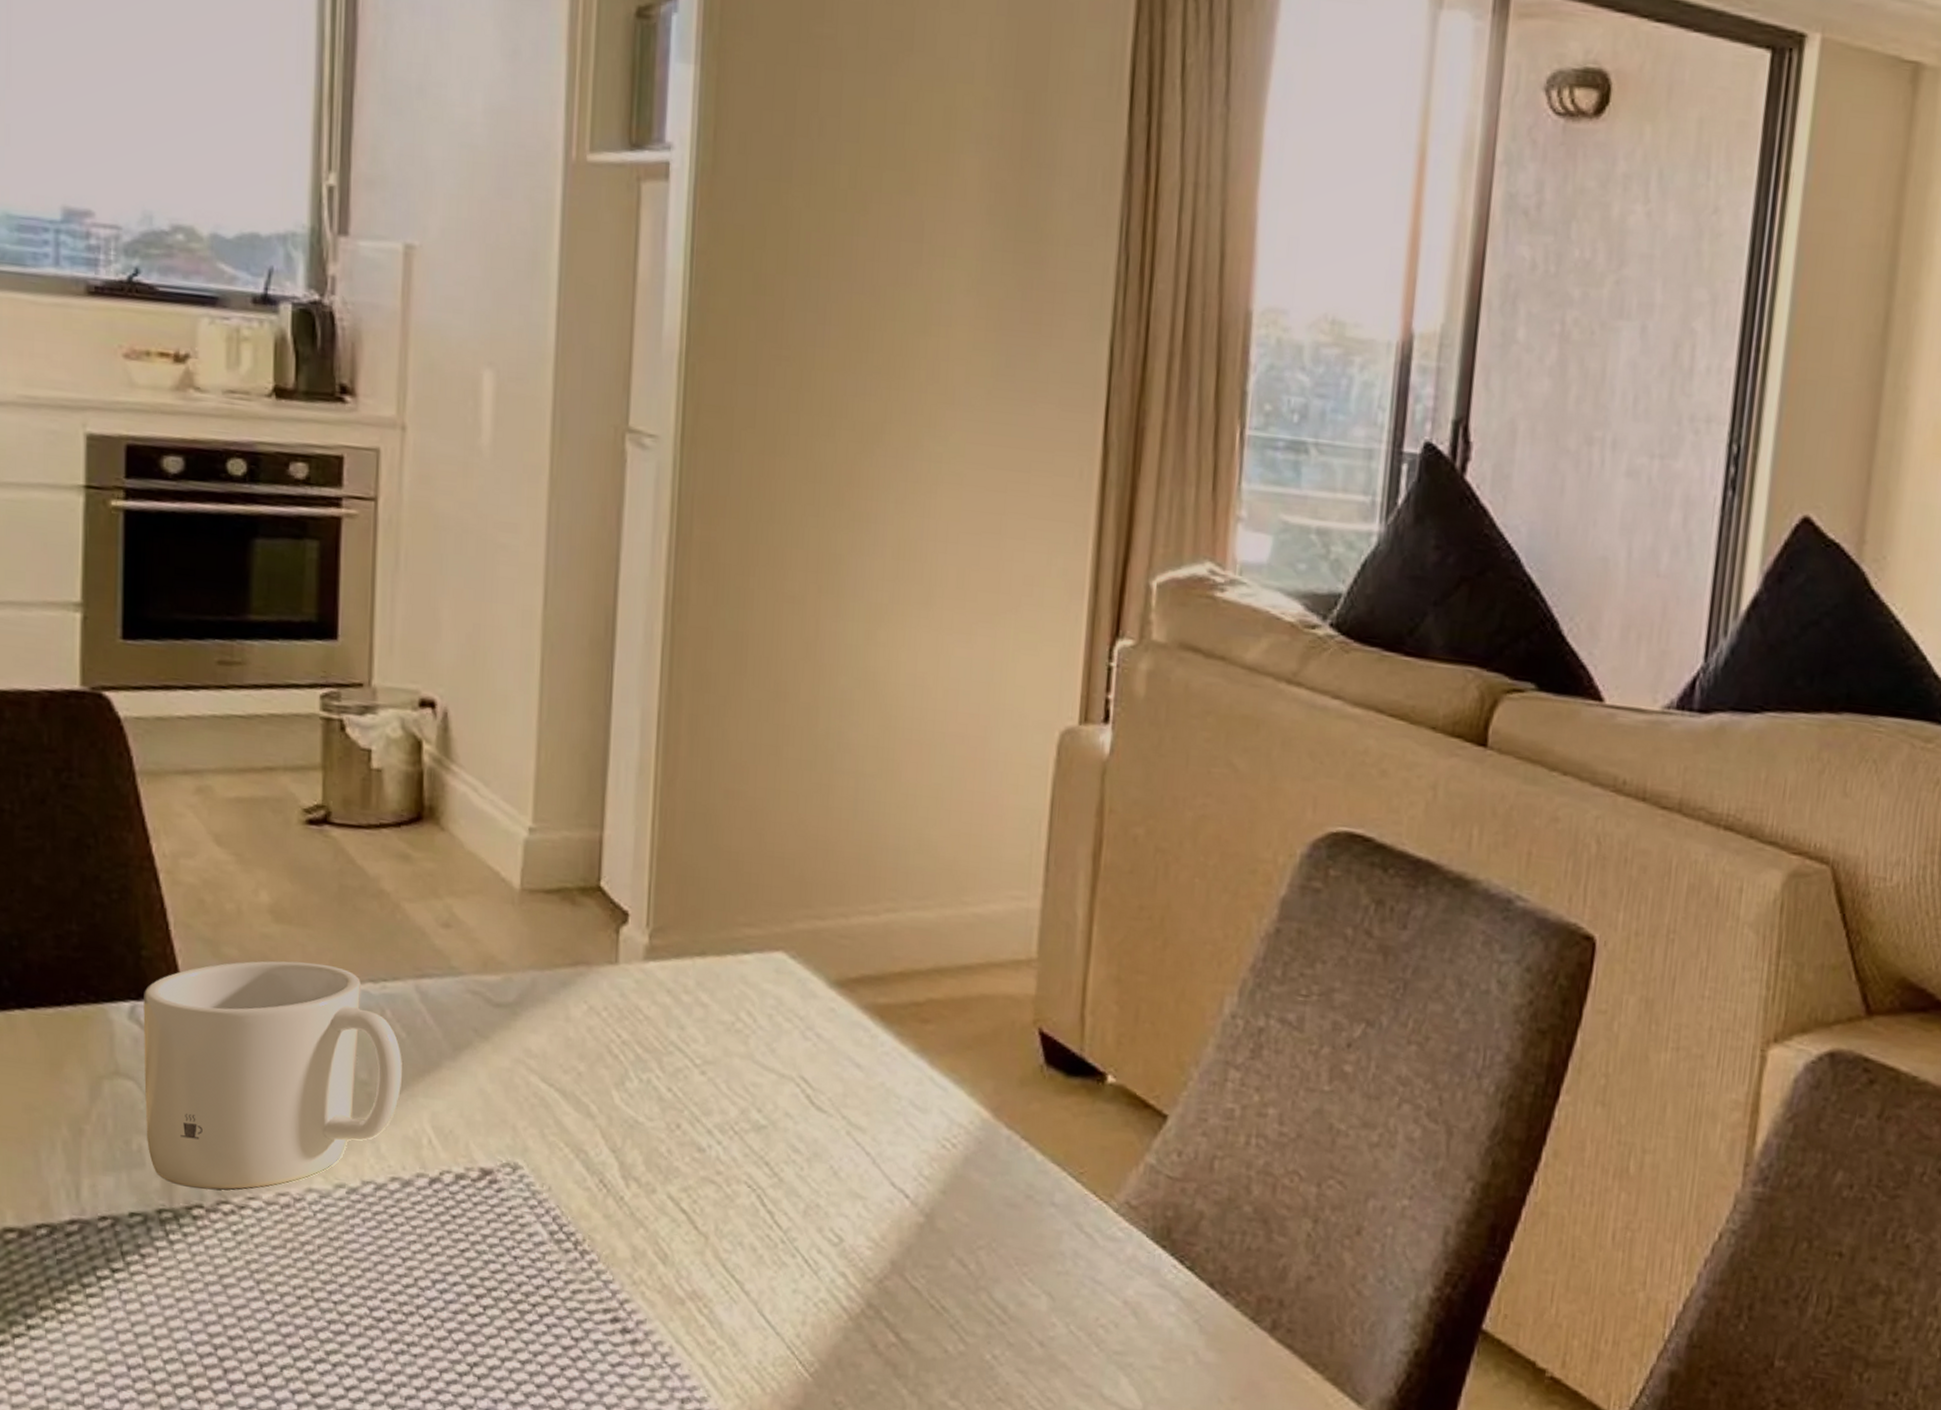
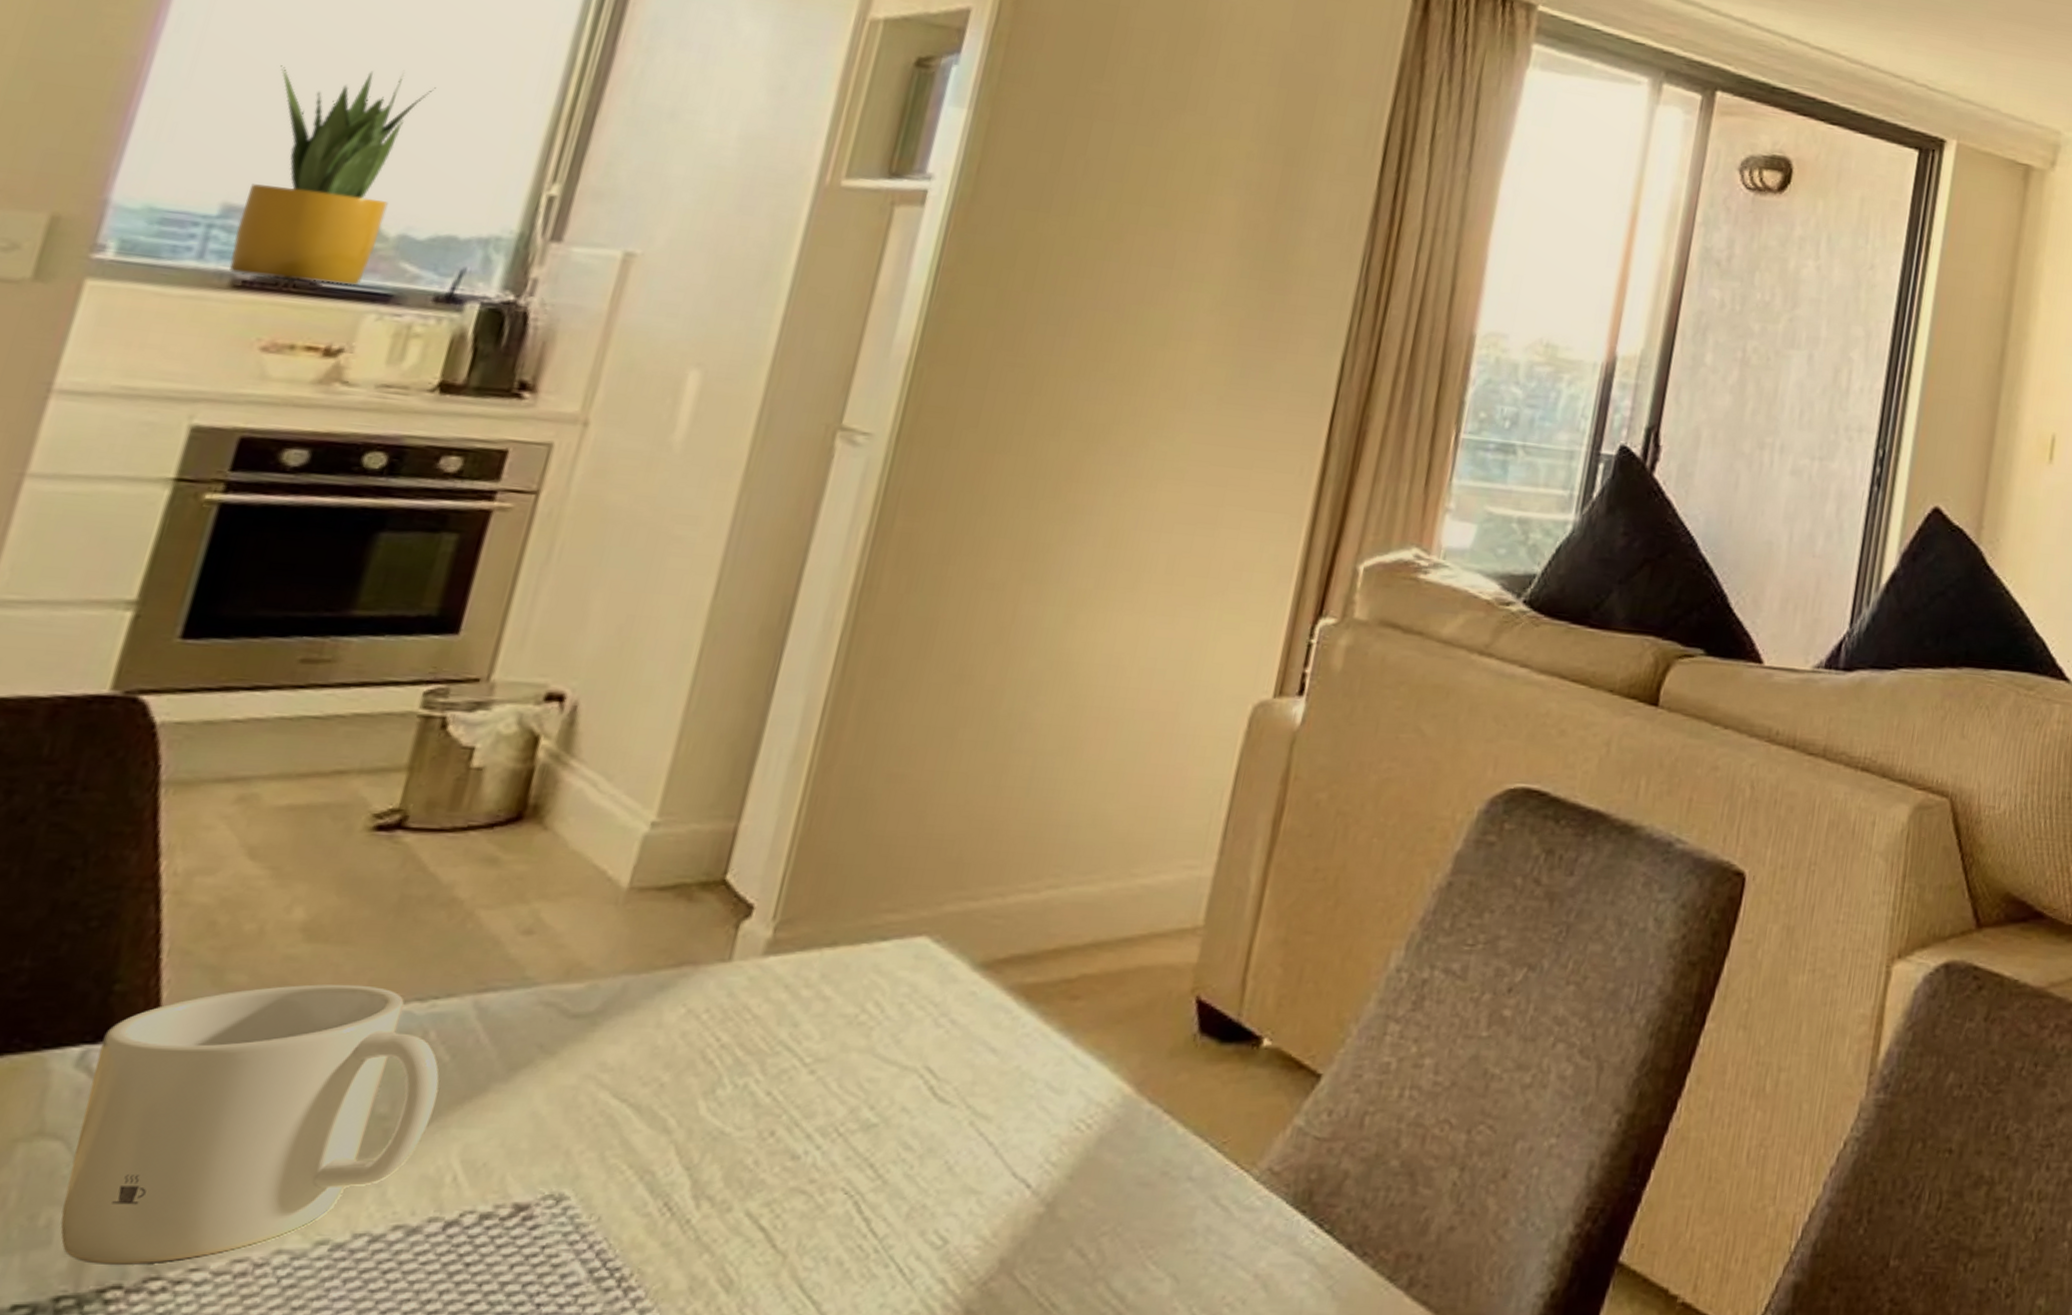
planter: none [78,58,211,289] -> present [229,65,436,286]

